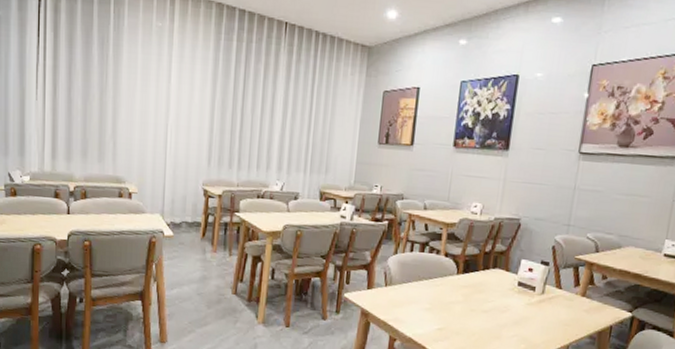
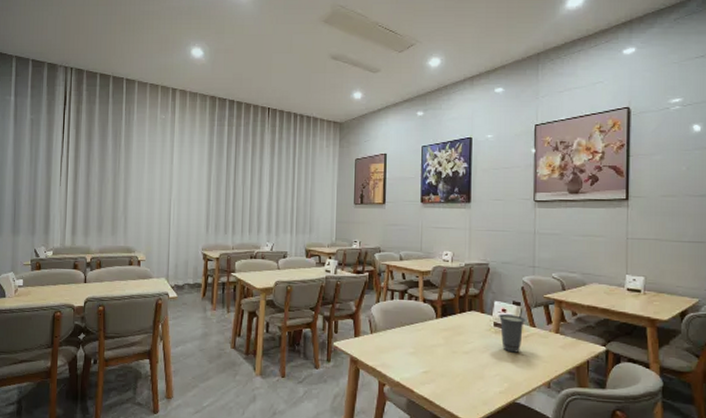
cup: none [523,273,553,314] -> present [498,313,526,353]

